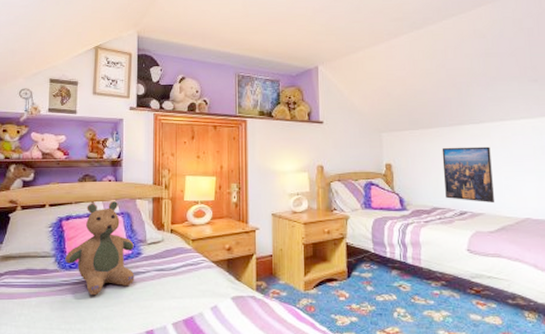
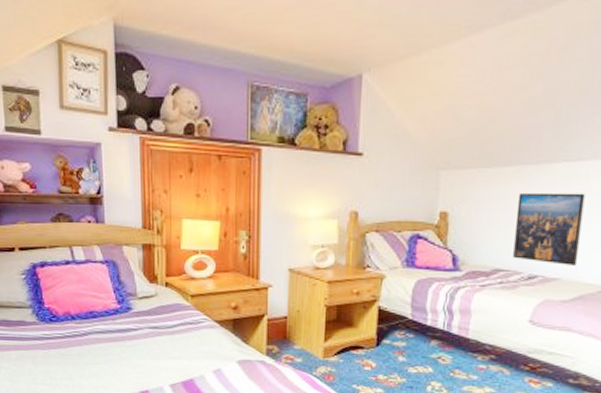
teddy bear: present [65,201,135,296] -> none [43,247,125,352]

